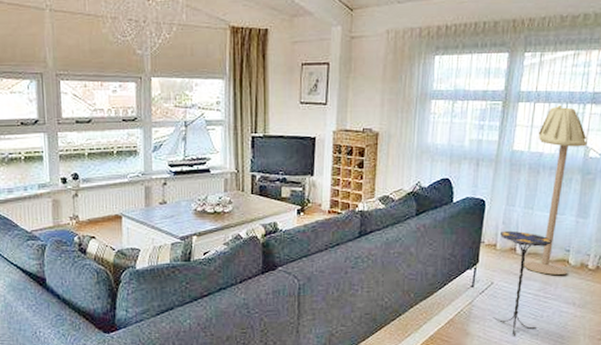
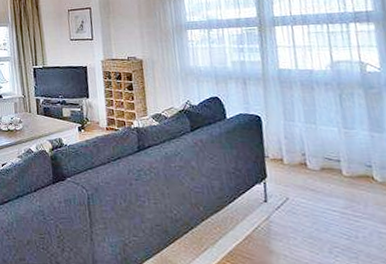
side table: present [493,230,553,334] -> none [285,145,353,255]
floor lamp: present [523,104,587,275] -> none [302,25,375,192]

